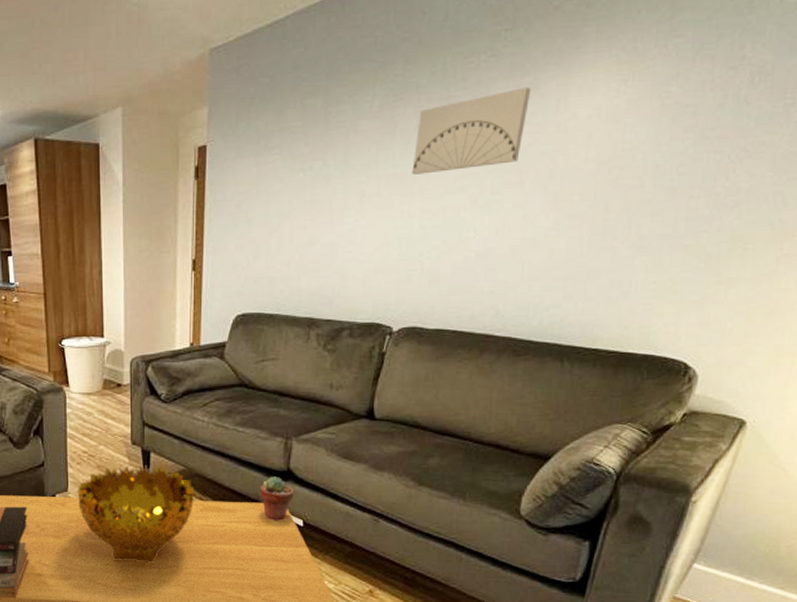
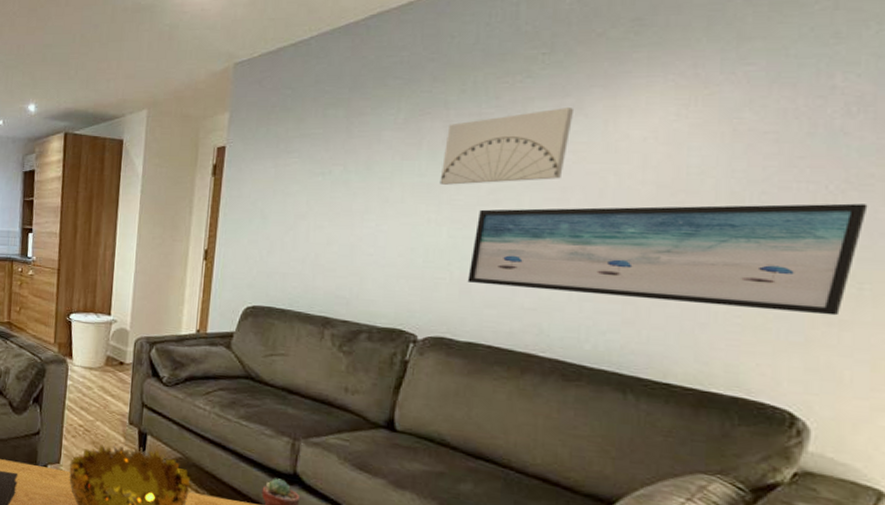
wall art: none [436,170,758,275] -> present [467,203,868,316]

